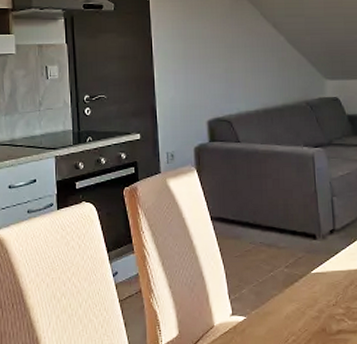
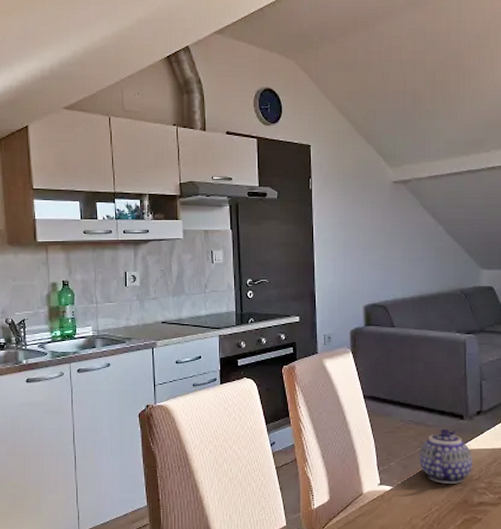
teapot: none [272,250,329,311] -> present [419,428,472,484]

